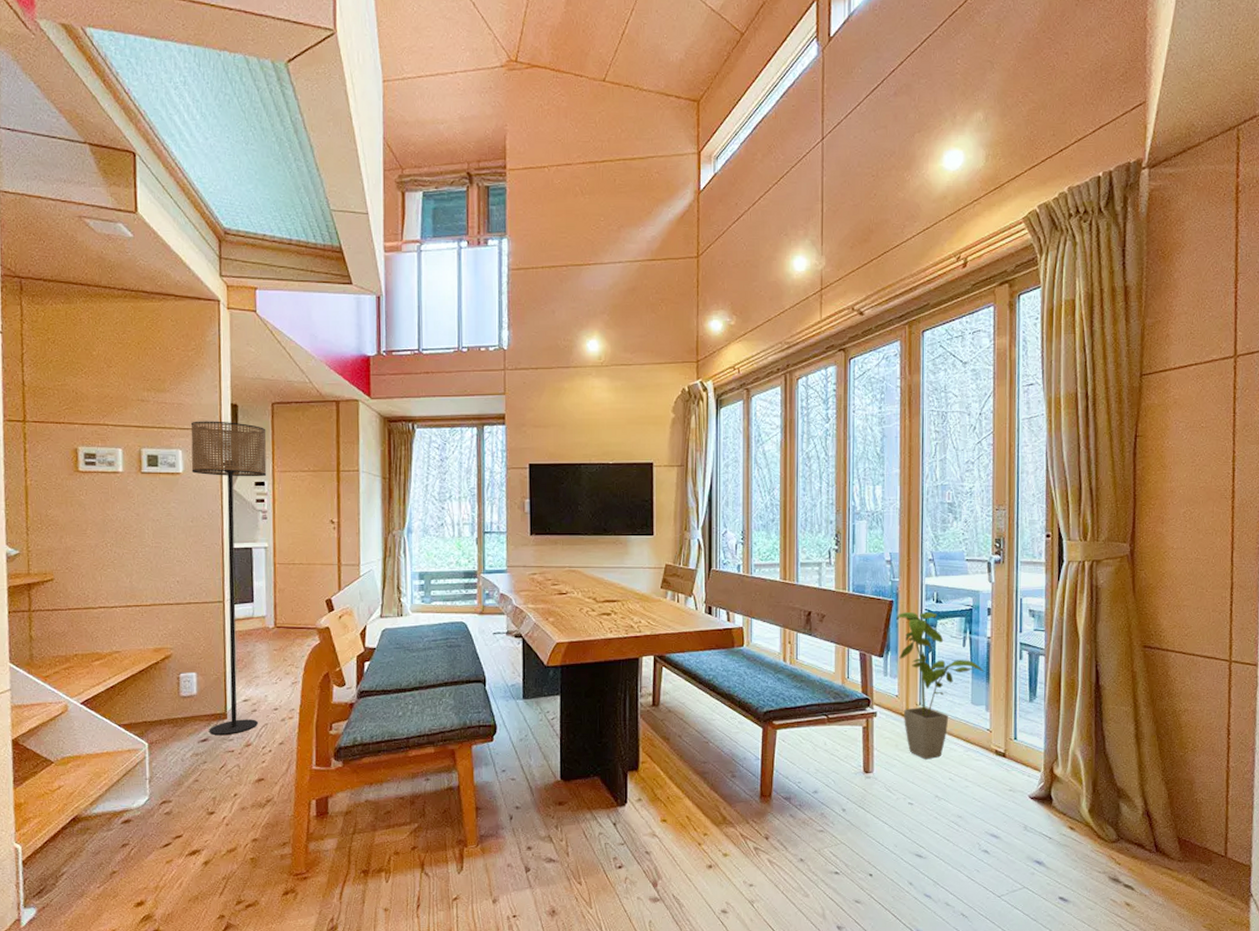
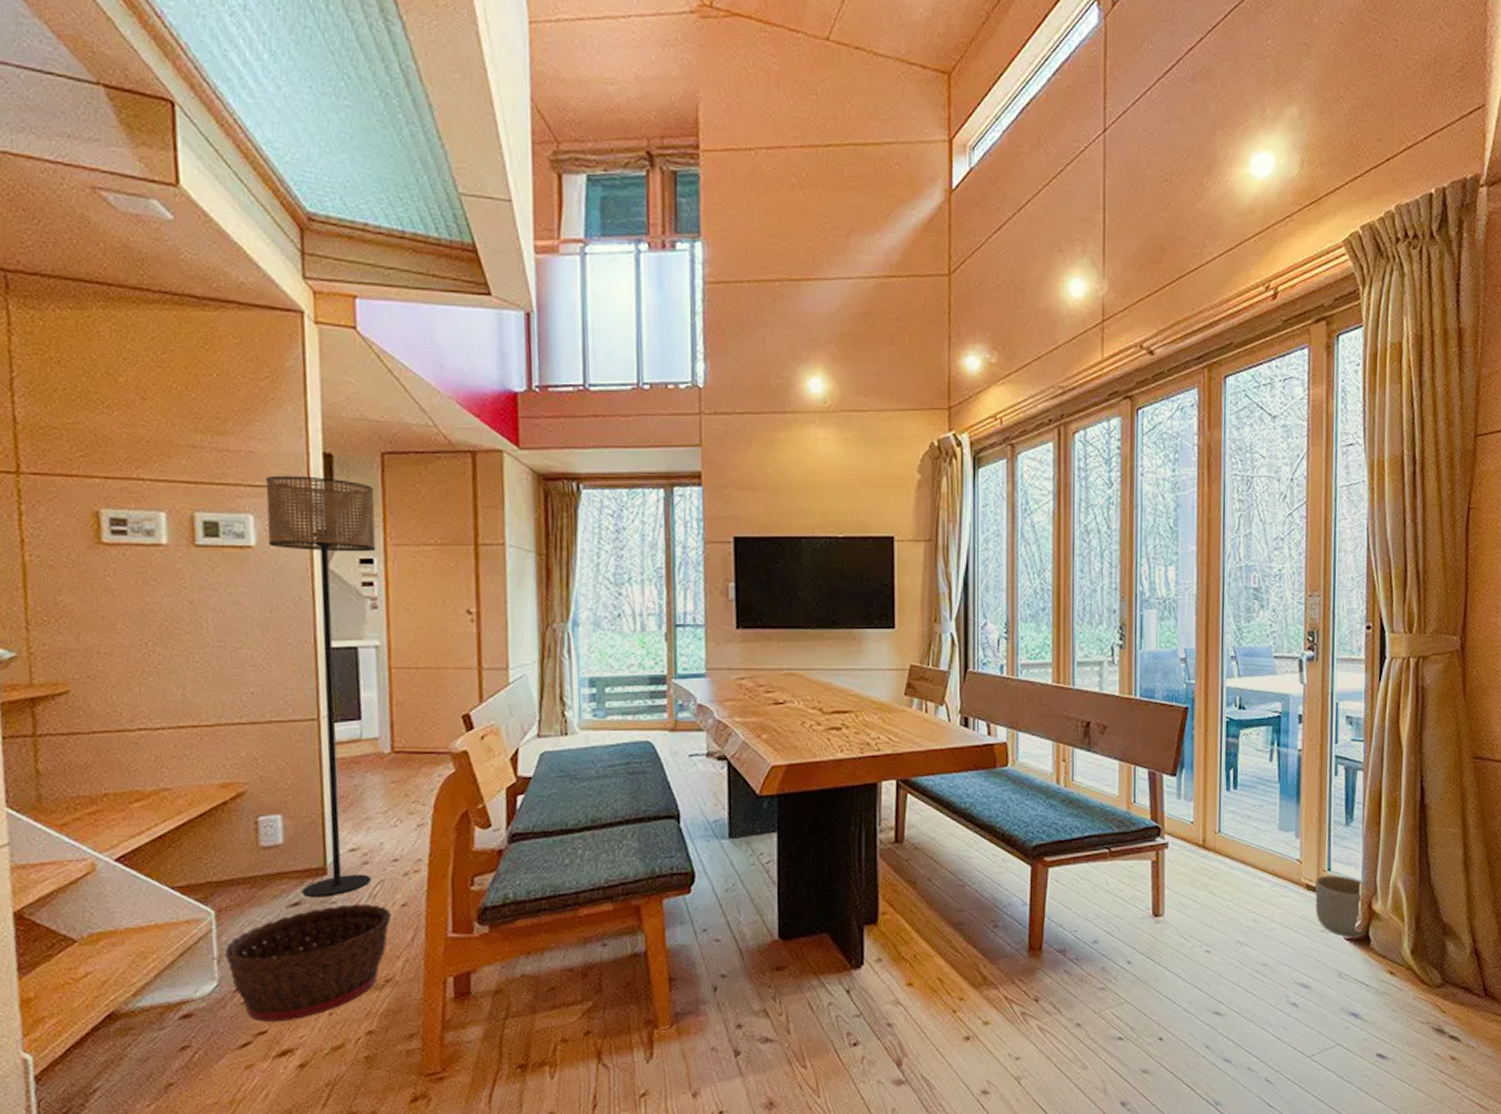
basket: none [154,741,272,828] -> present [224,904,392,1022]
house plant: present [896,612,984,760] -> none [1192,721,1294,899]
planter: none [1003,743,1049,796] -> present [1315,875,1367,937]

